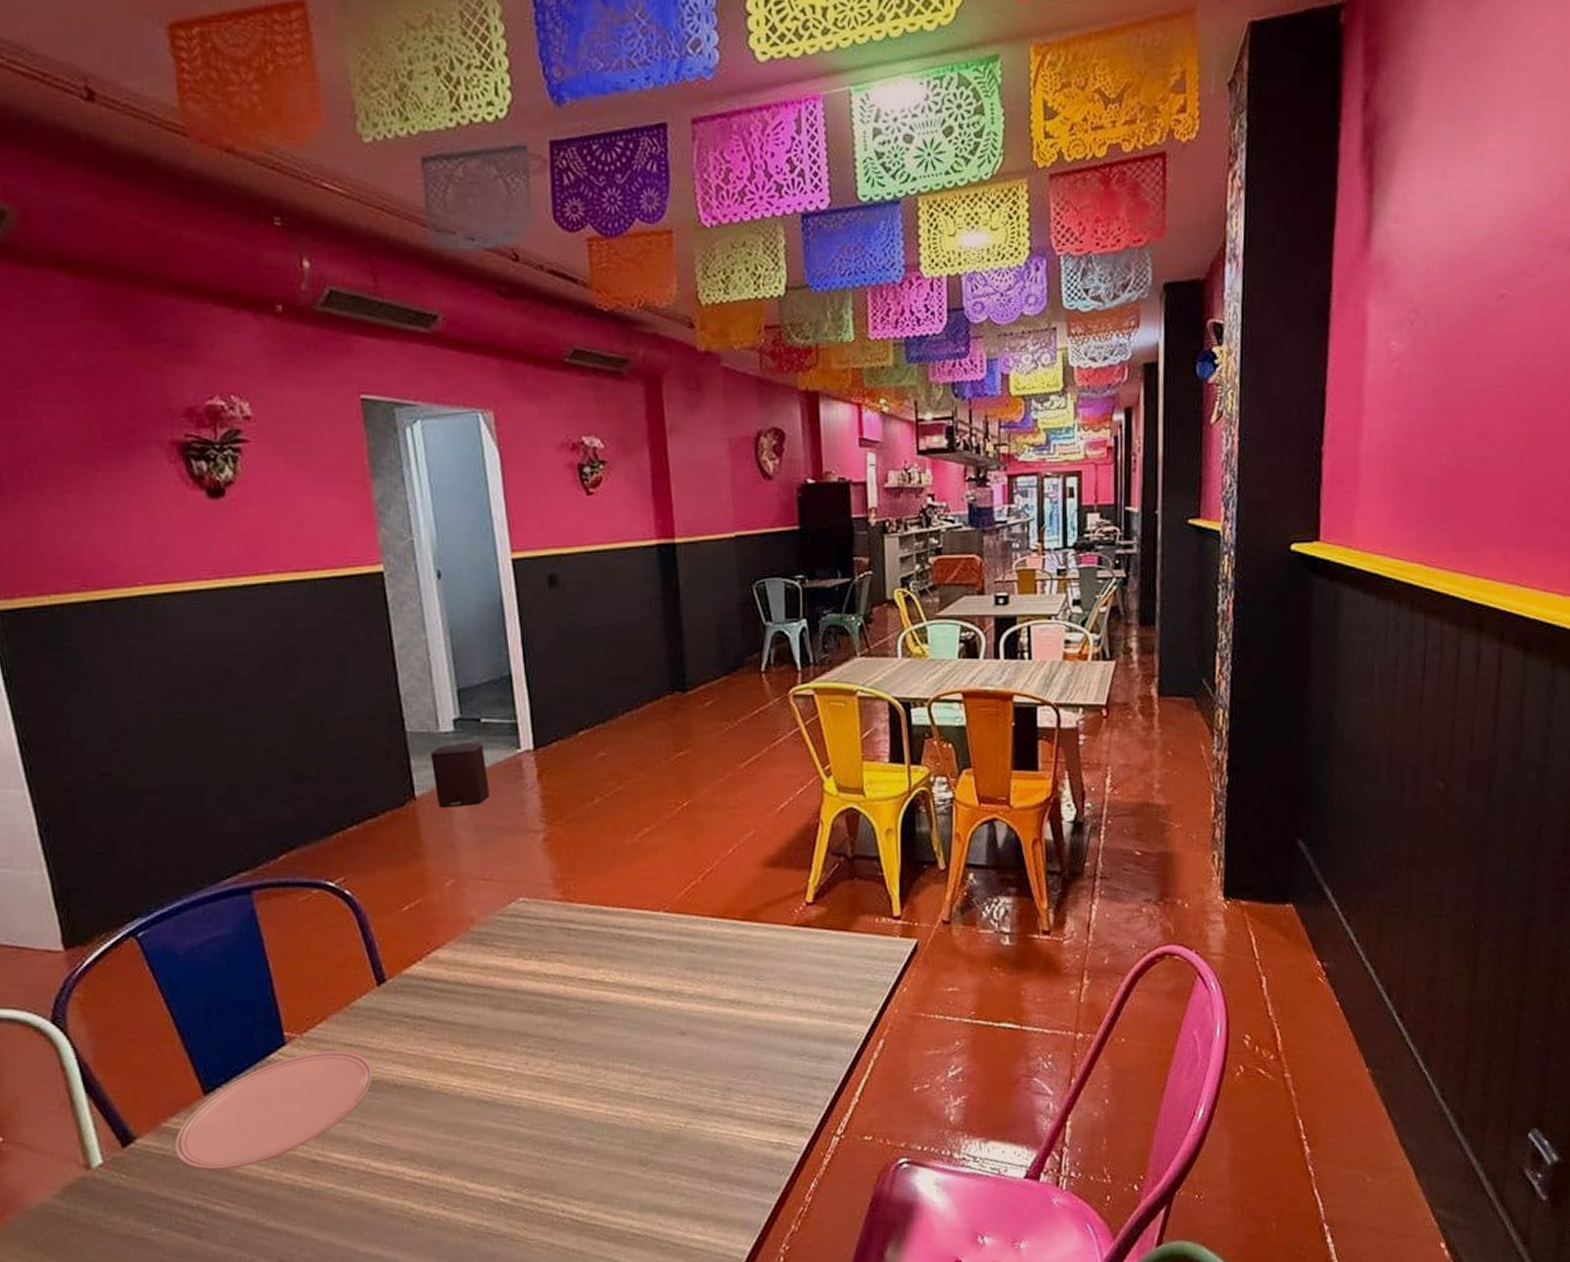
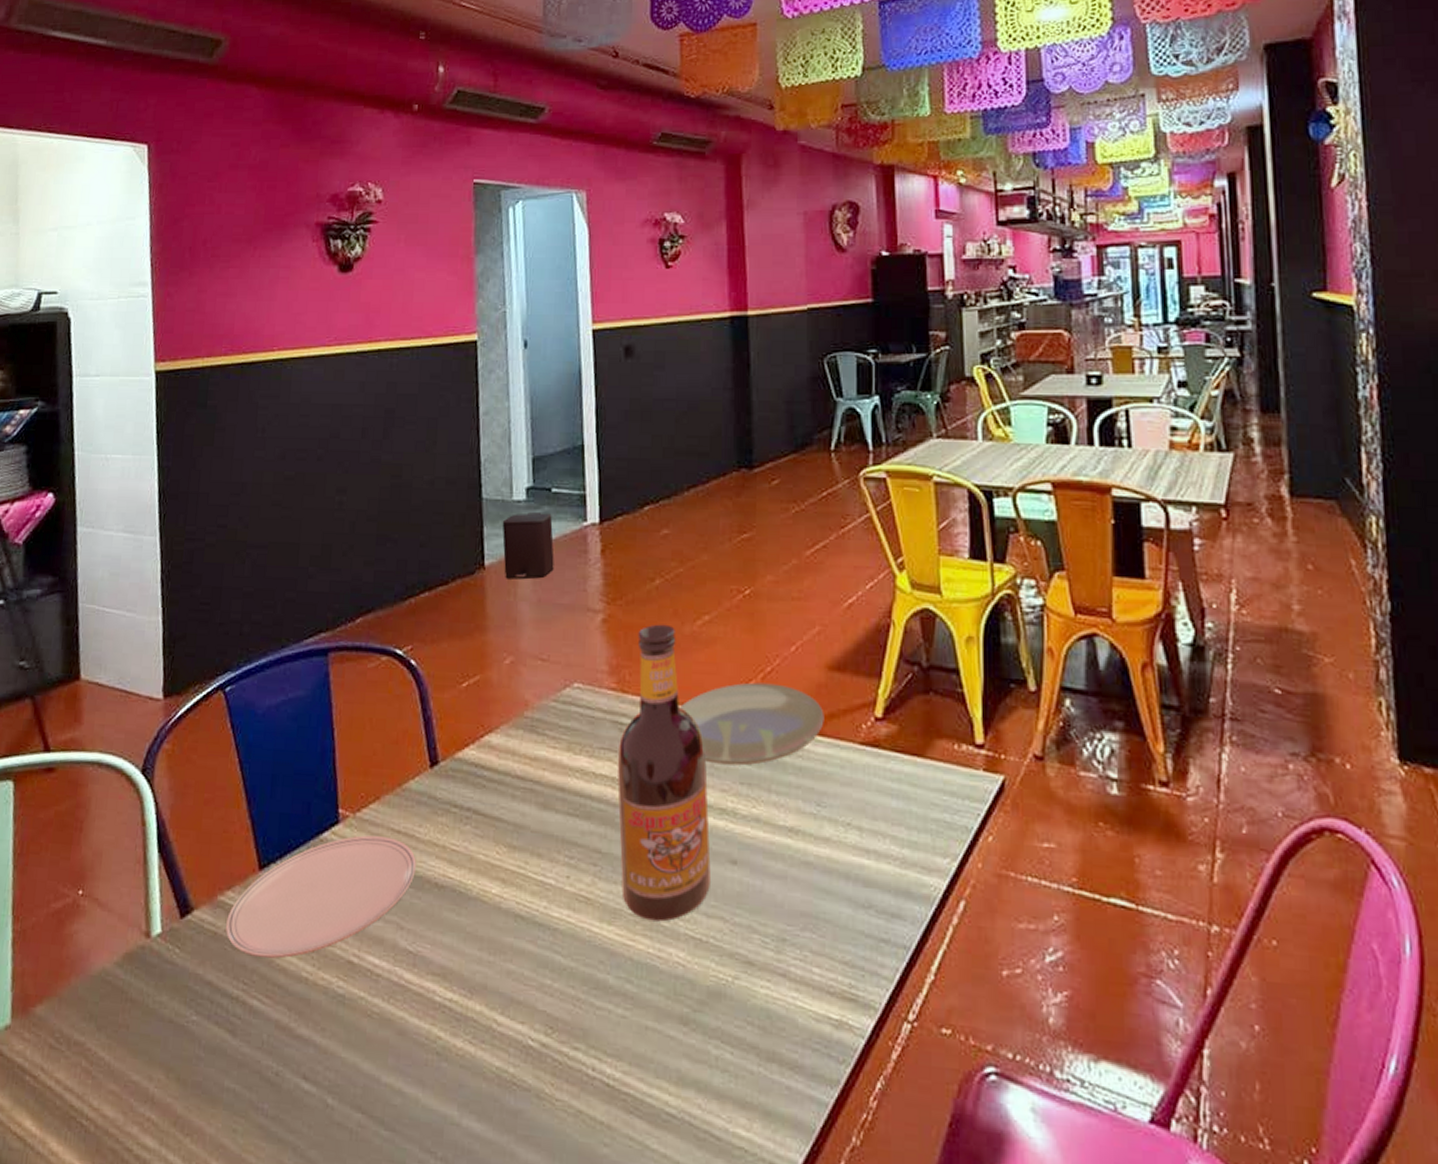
soda bottle: none [567,838,662,1089] -> present [617,624,711,922]
plate: none [624,882,761,955] -> present [679,682,824,766]

